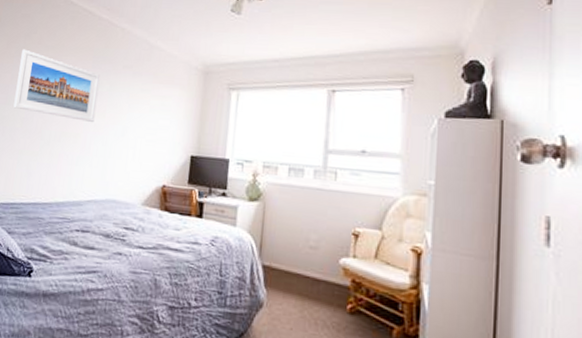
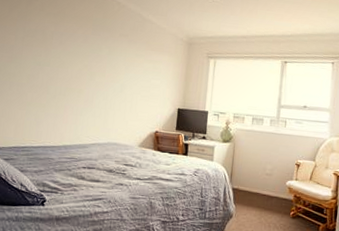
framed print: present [13,49,101,122] -> none [19,14,100,80]

